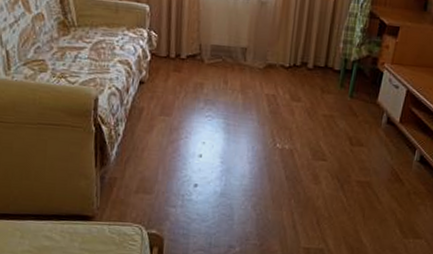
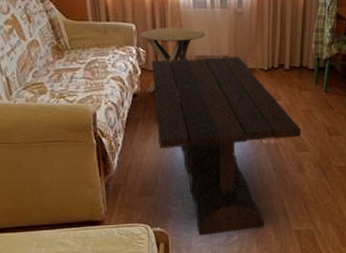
side table: none [153,11,224,92] -> present [140,28,205,100]
coffee table: none [162,45,320,244] -> present [152,56,301,236]

